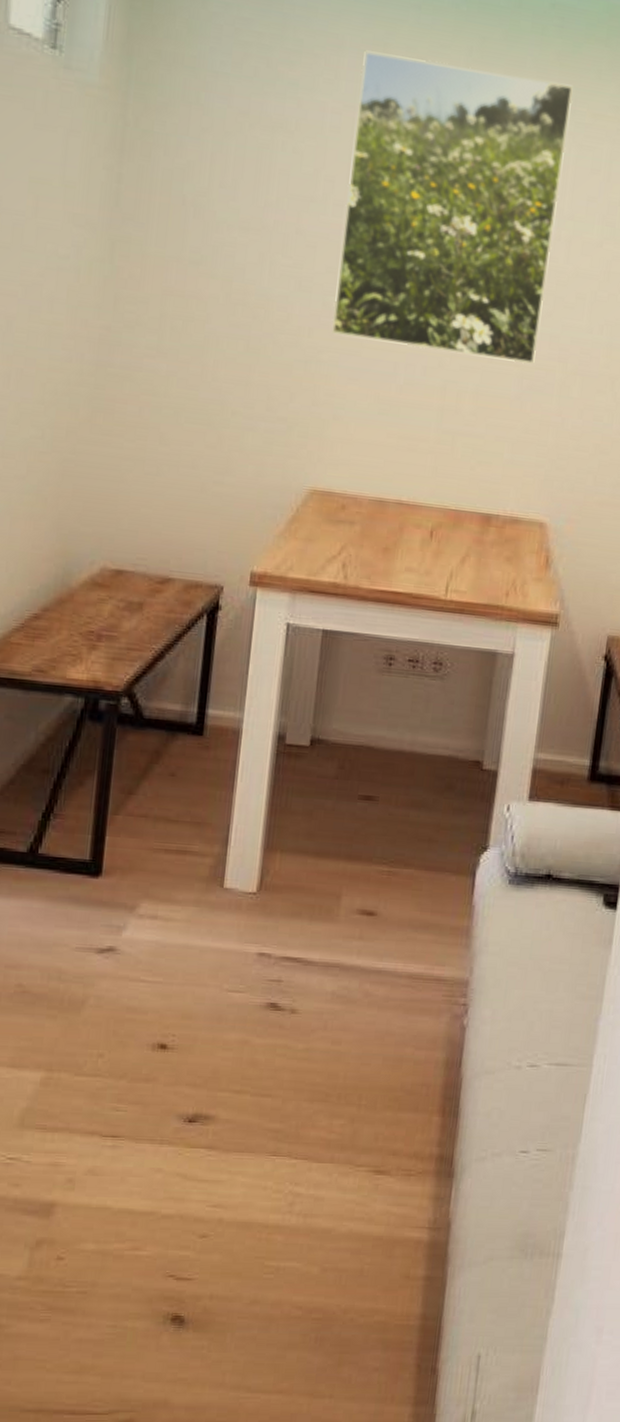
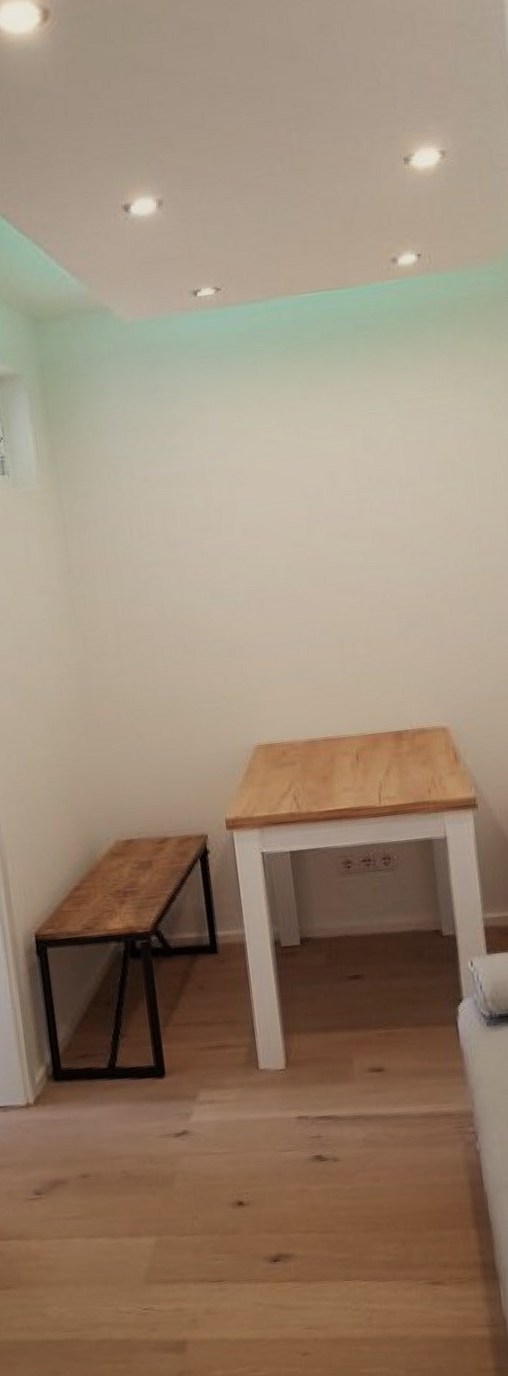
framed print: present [332,50,573,364] -> none [222,383,408,623]

